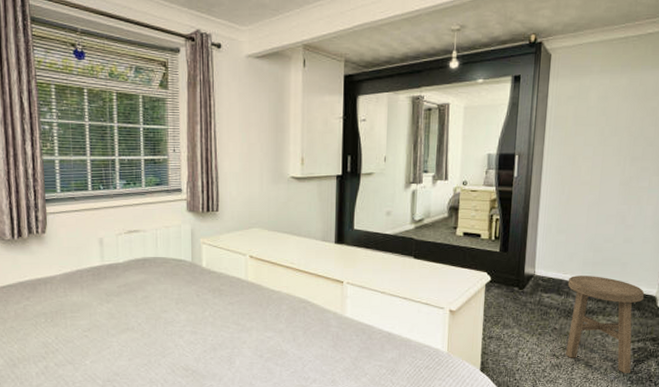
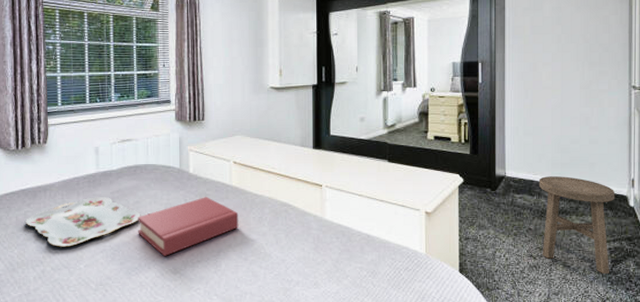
serving tray: none [25,291,150,342] -> present [25,197,141,247]
hardback book: none [147,292,254,352] -> present [138,197,239,256]

